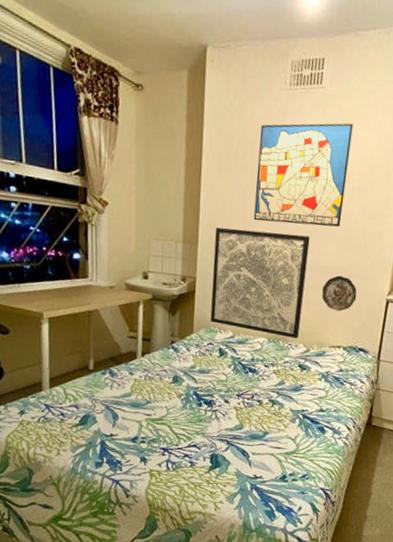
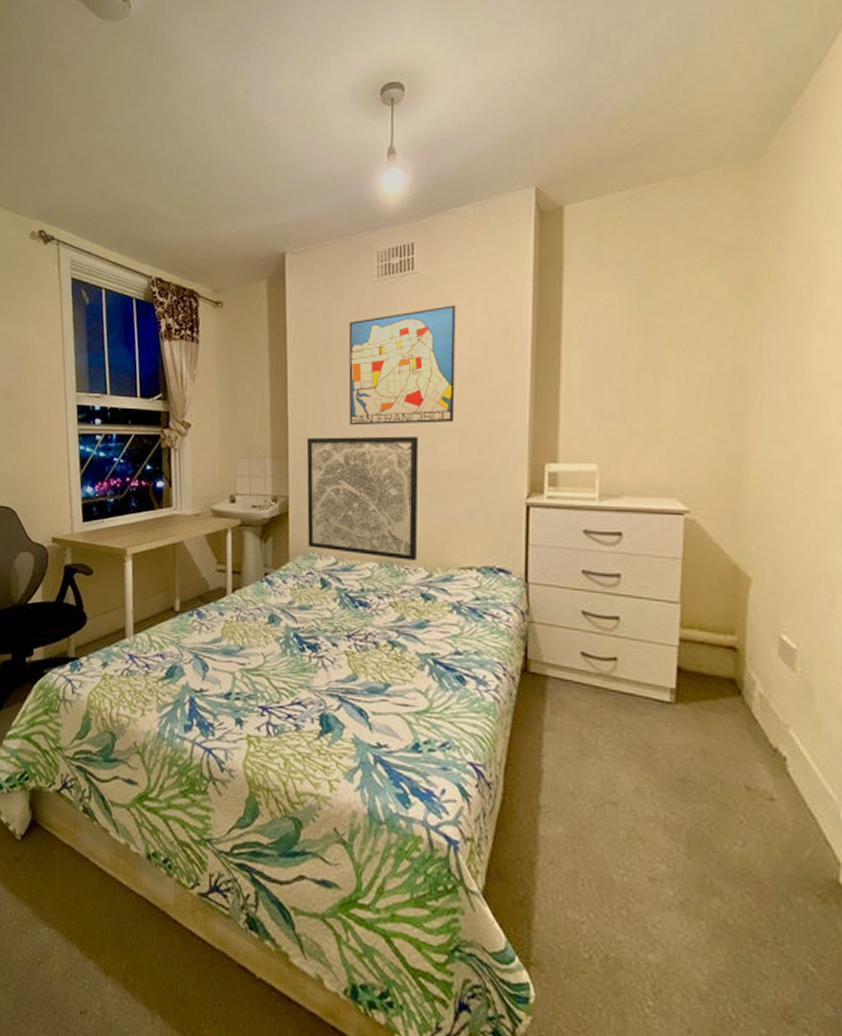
decorative plate: present [321,275,357,312] -> none [441,479,486,523]

